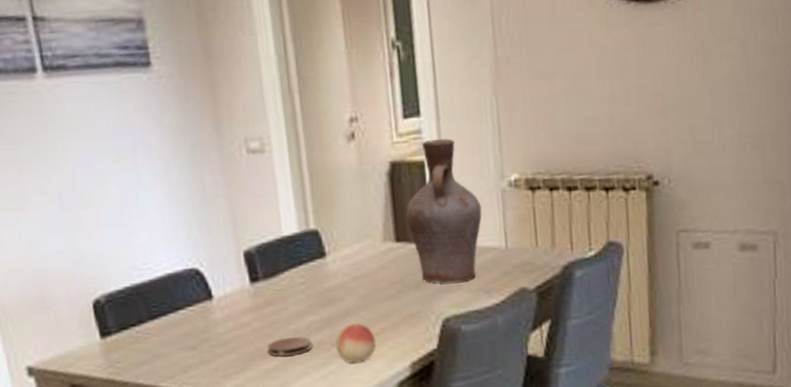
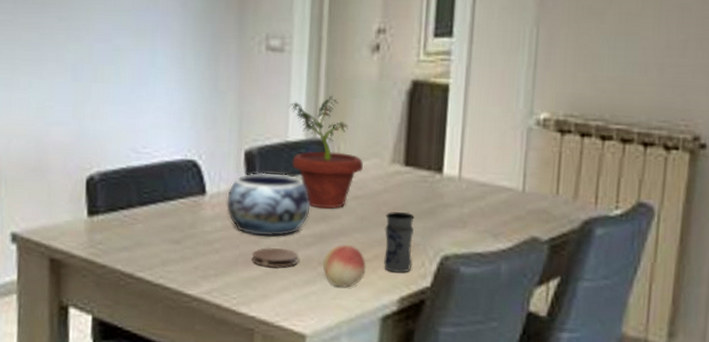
decorative bowl: none [234,267,316,330] -> present [226,172,310,237]
potted plant: none [278,187,358,295] -> present [288,96,363,209]
jar: none [386,285,418,341] -> present [384,212,414,273]
vase: present [405,138,483,283] -> none [419,63,503,220]

